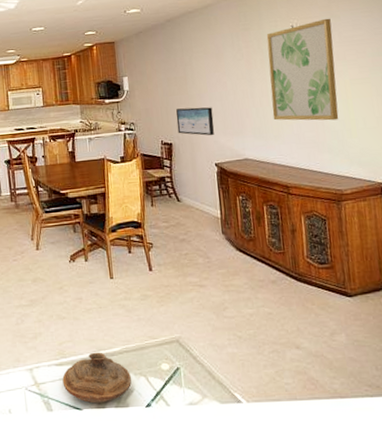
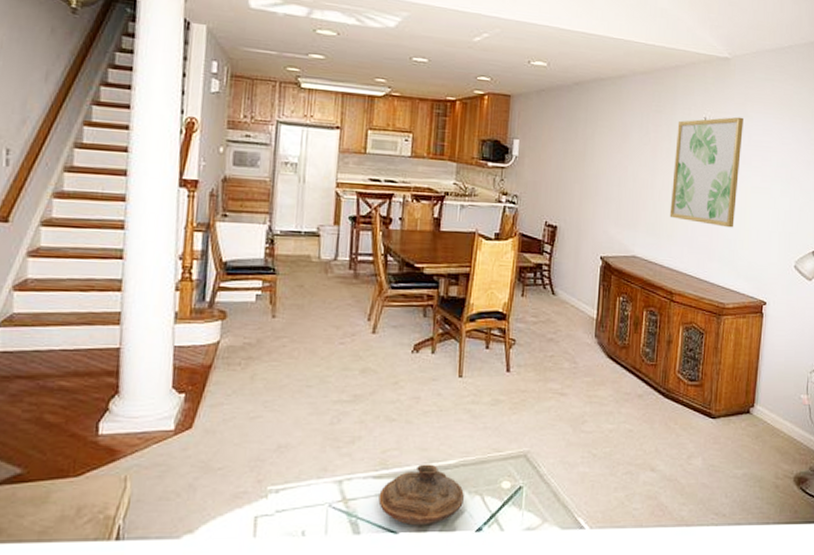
wall art: present [176,107,215,136] -> none [565,187,608,225]

